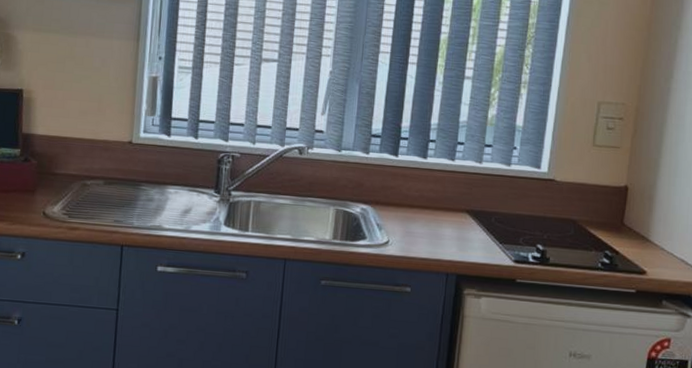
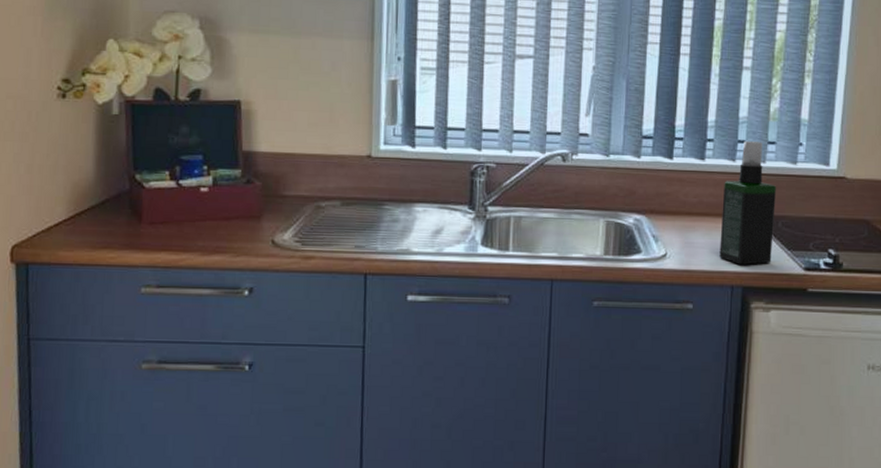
spray bottle: none [437,143,491,255] -> present [719,141,776,265]

